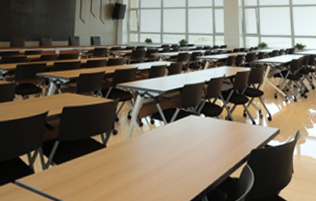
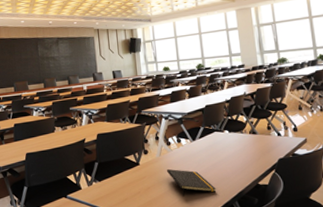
notepad: none [136,153,186,188] -> present [167,168,216,197]

